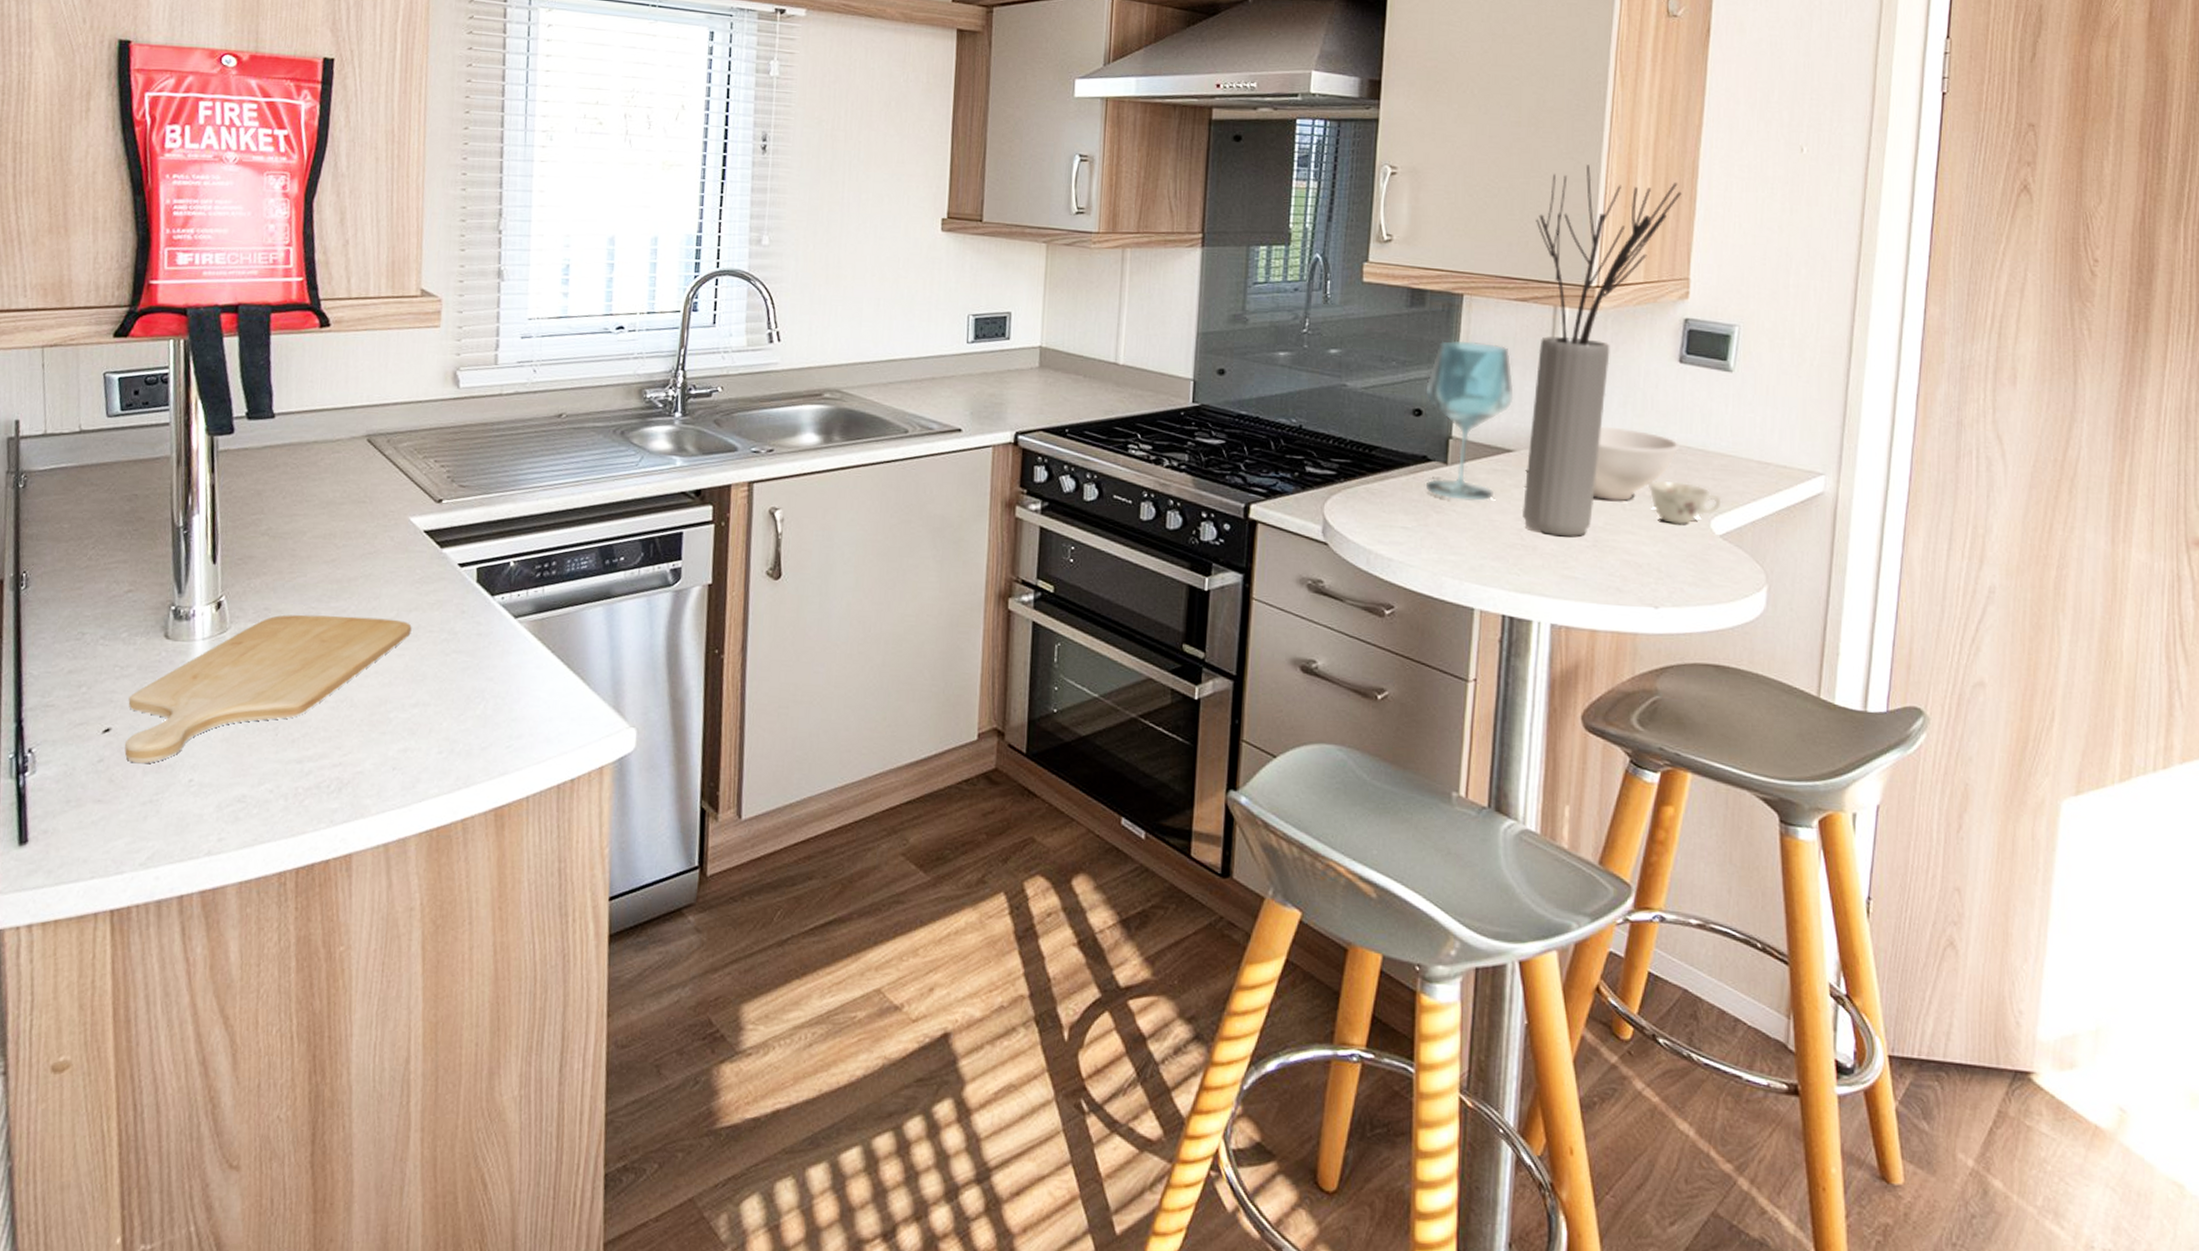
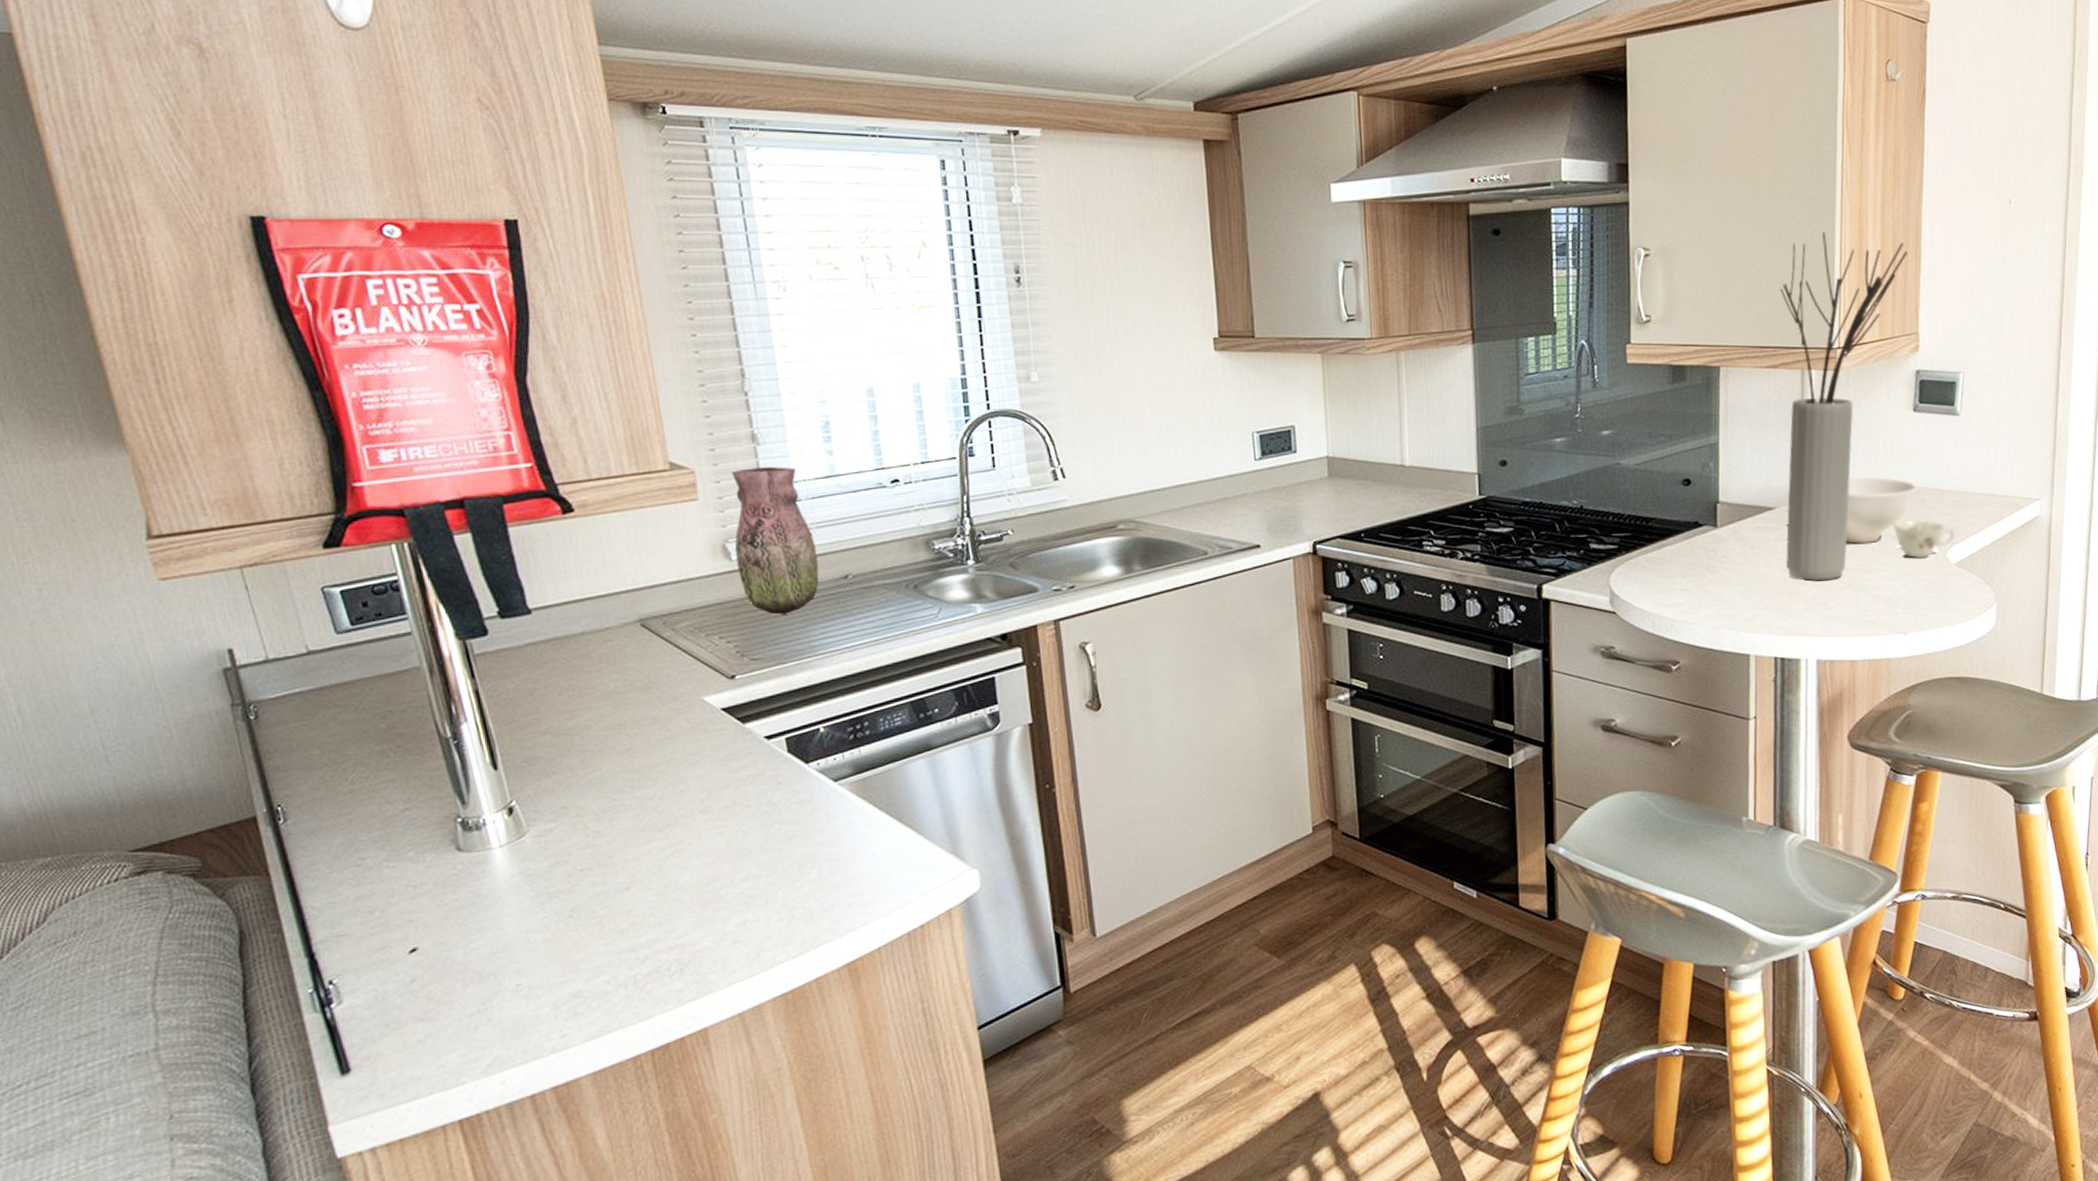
chopping board: present [124,614,412,764] -> none [430,799,727,978]
vase: none [463,302,538,446] -> present [731,467,819,615]
wine glass: present [1425,340,1514,501] -> none [1692,410,1772,559]

